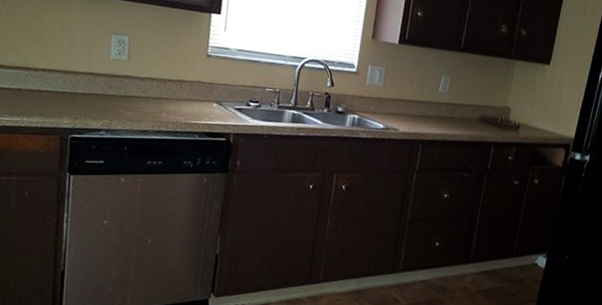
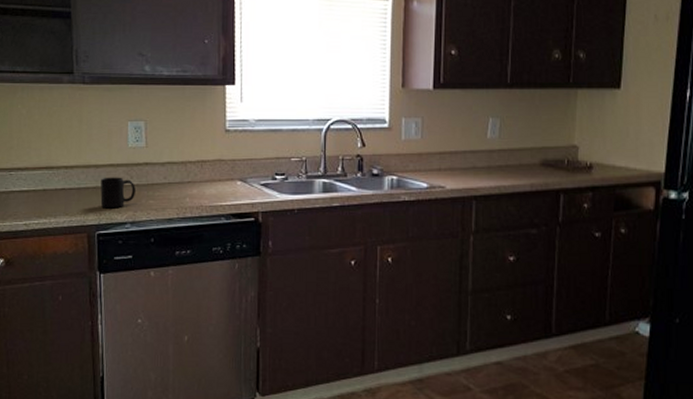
mug: none [76,84,114,115] -> present [100,177,135,209]

